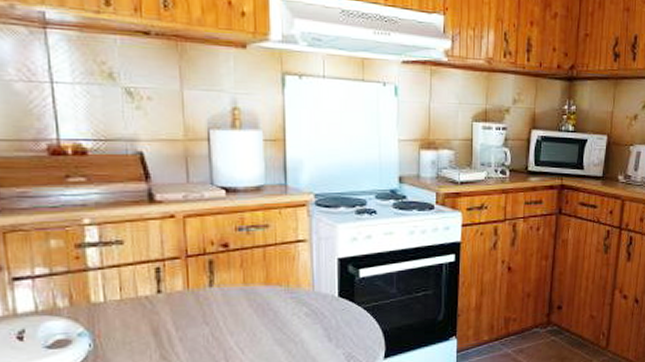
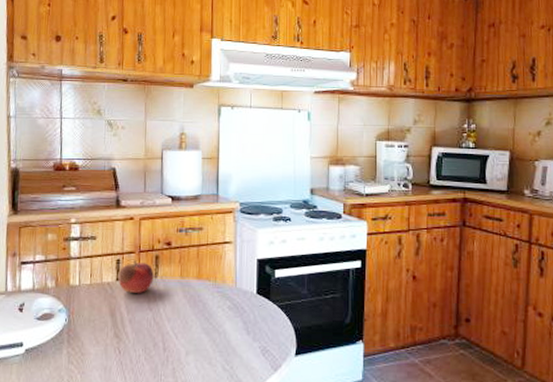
fruit: none [159,267,208,306] -> present [118,260,154,293]

